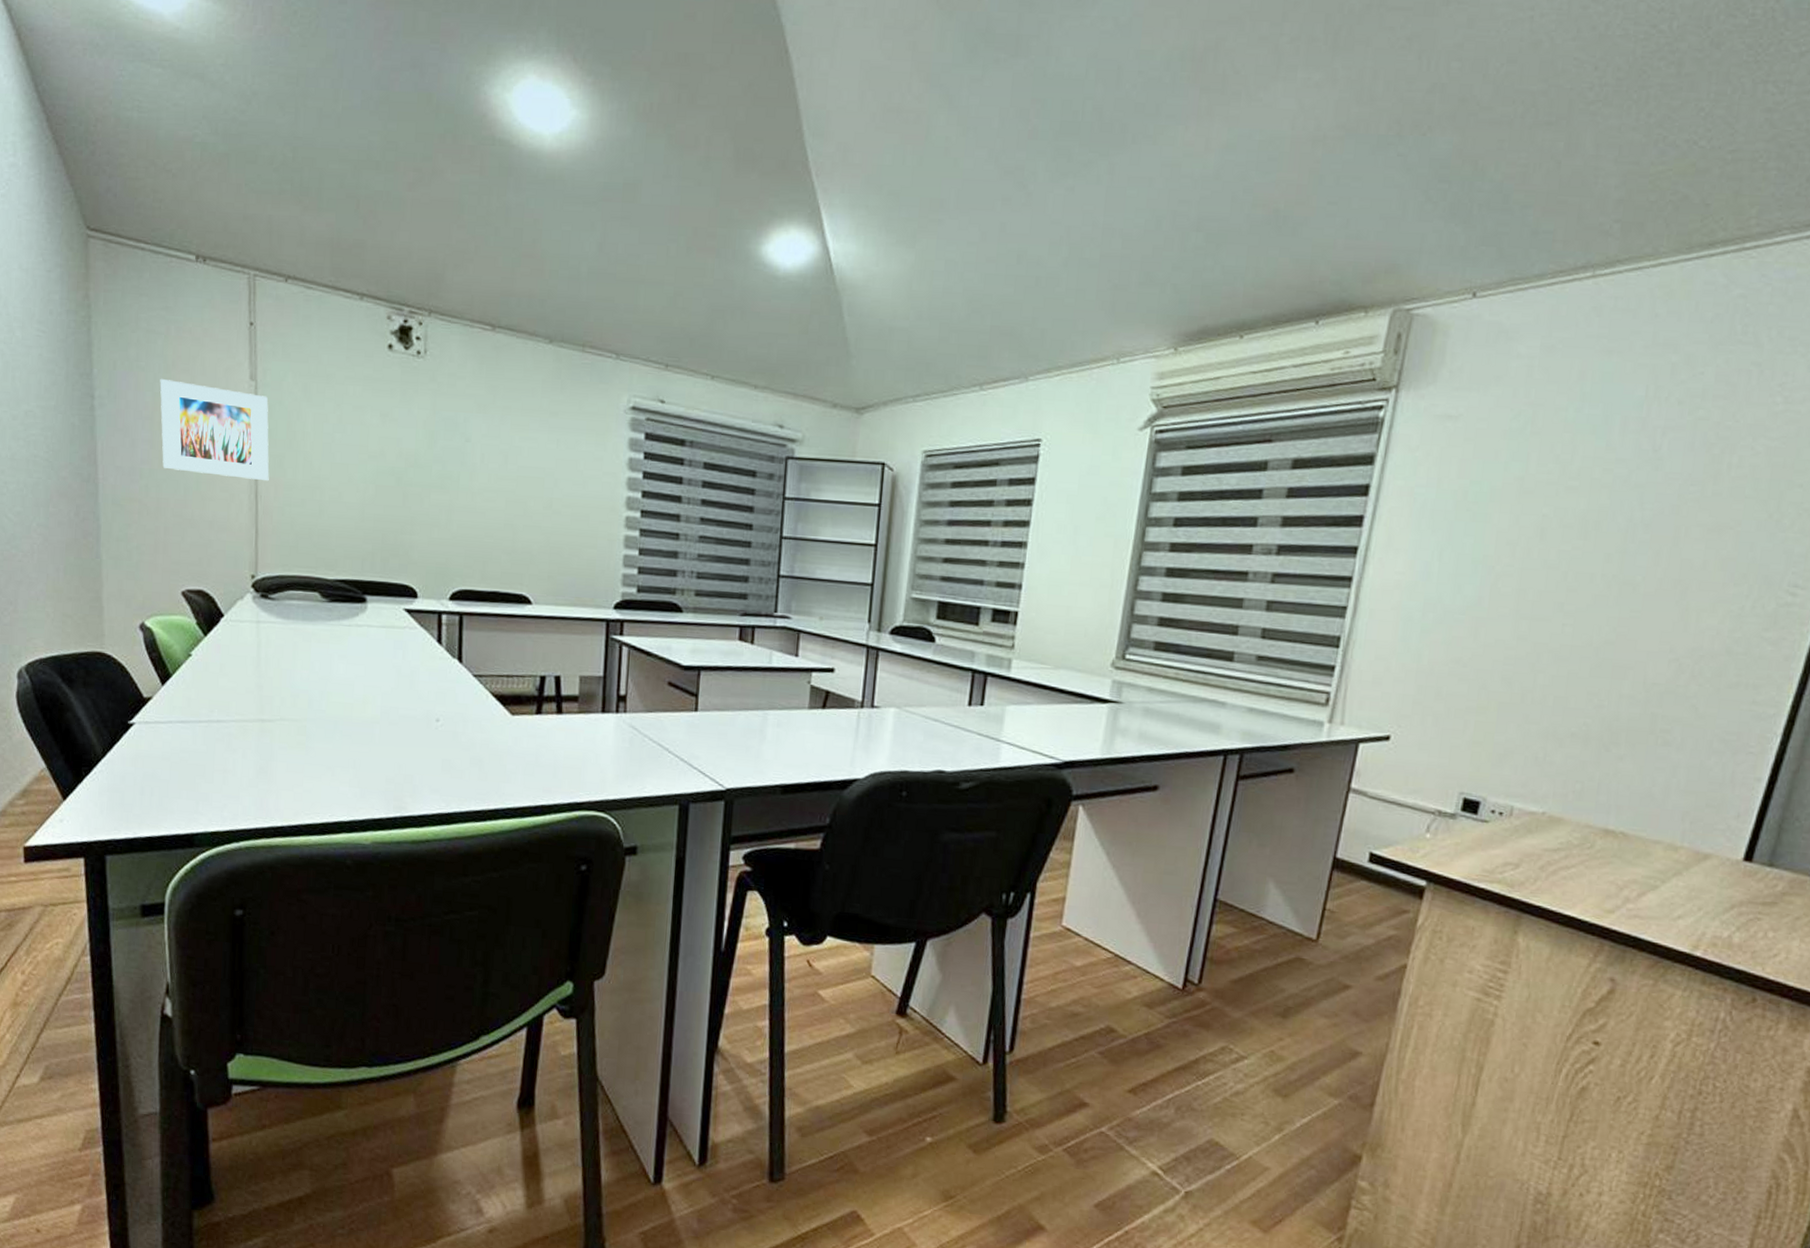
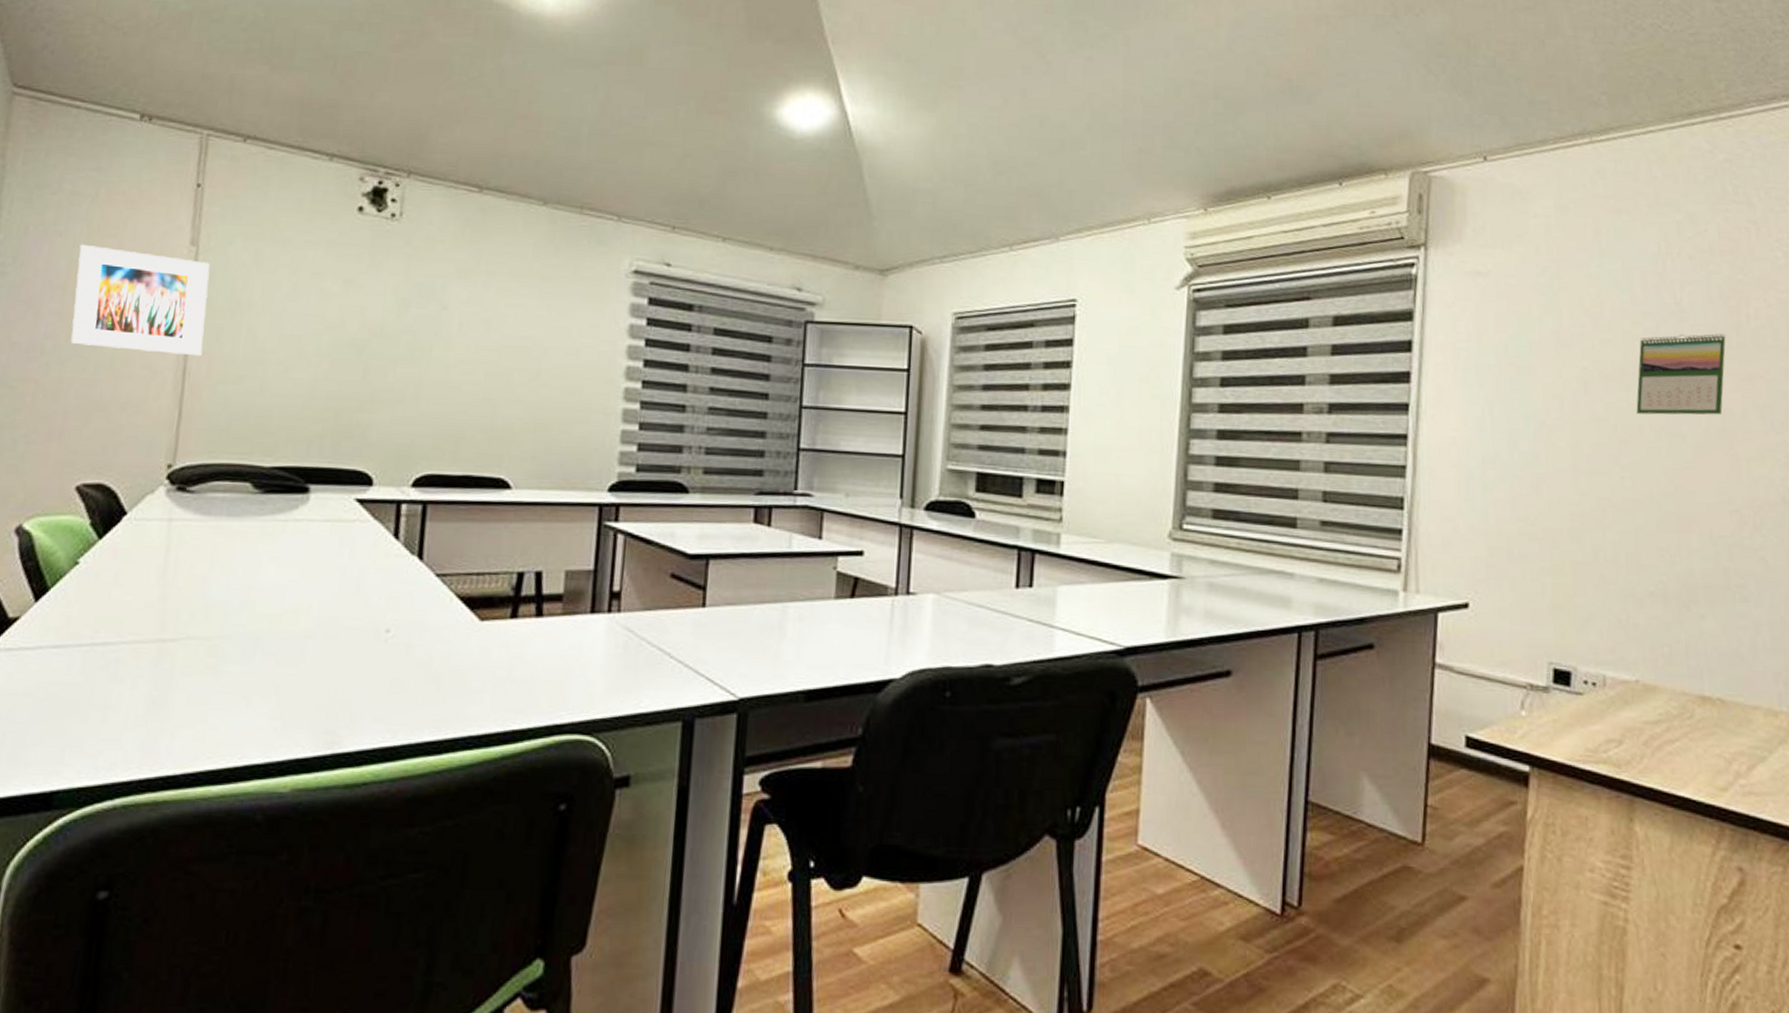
calendar: none [1590,482,1701,566] -> present [1636,334,1726,415]

